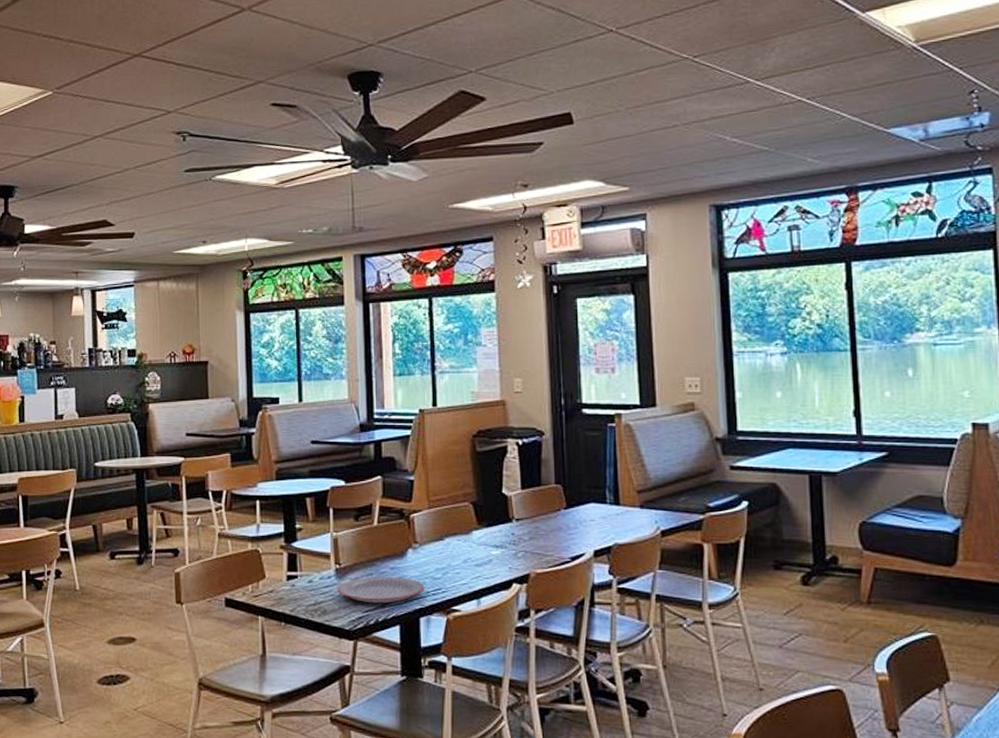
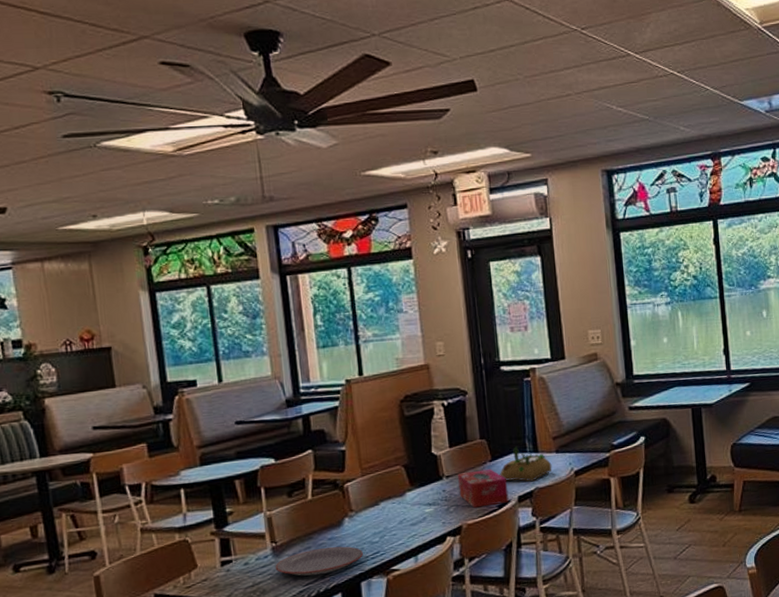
tissue box: none [529,517,583,557] -> present [458,469,509,508]
succulent planter: none [575,496,635,536] -> present [500,446,552,482]

